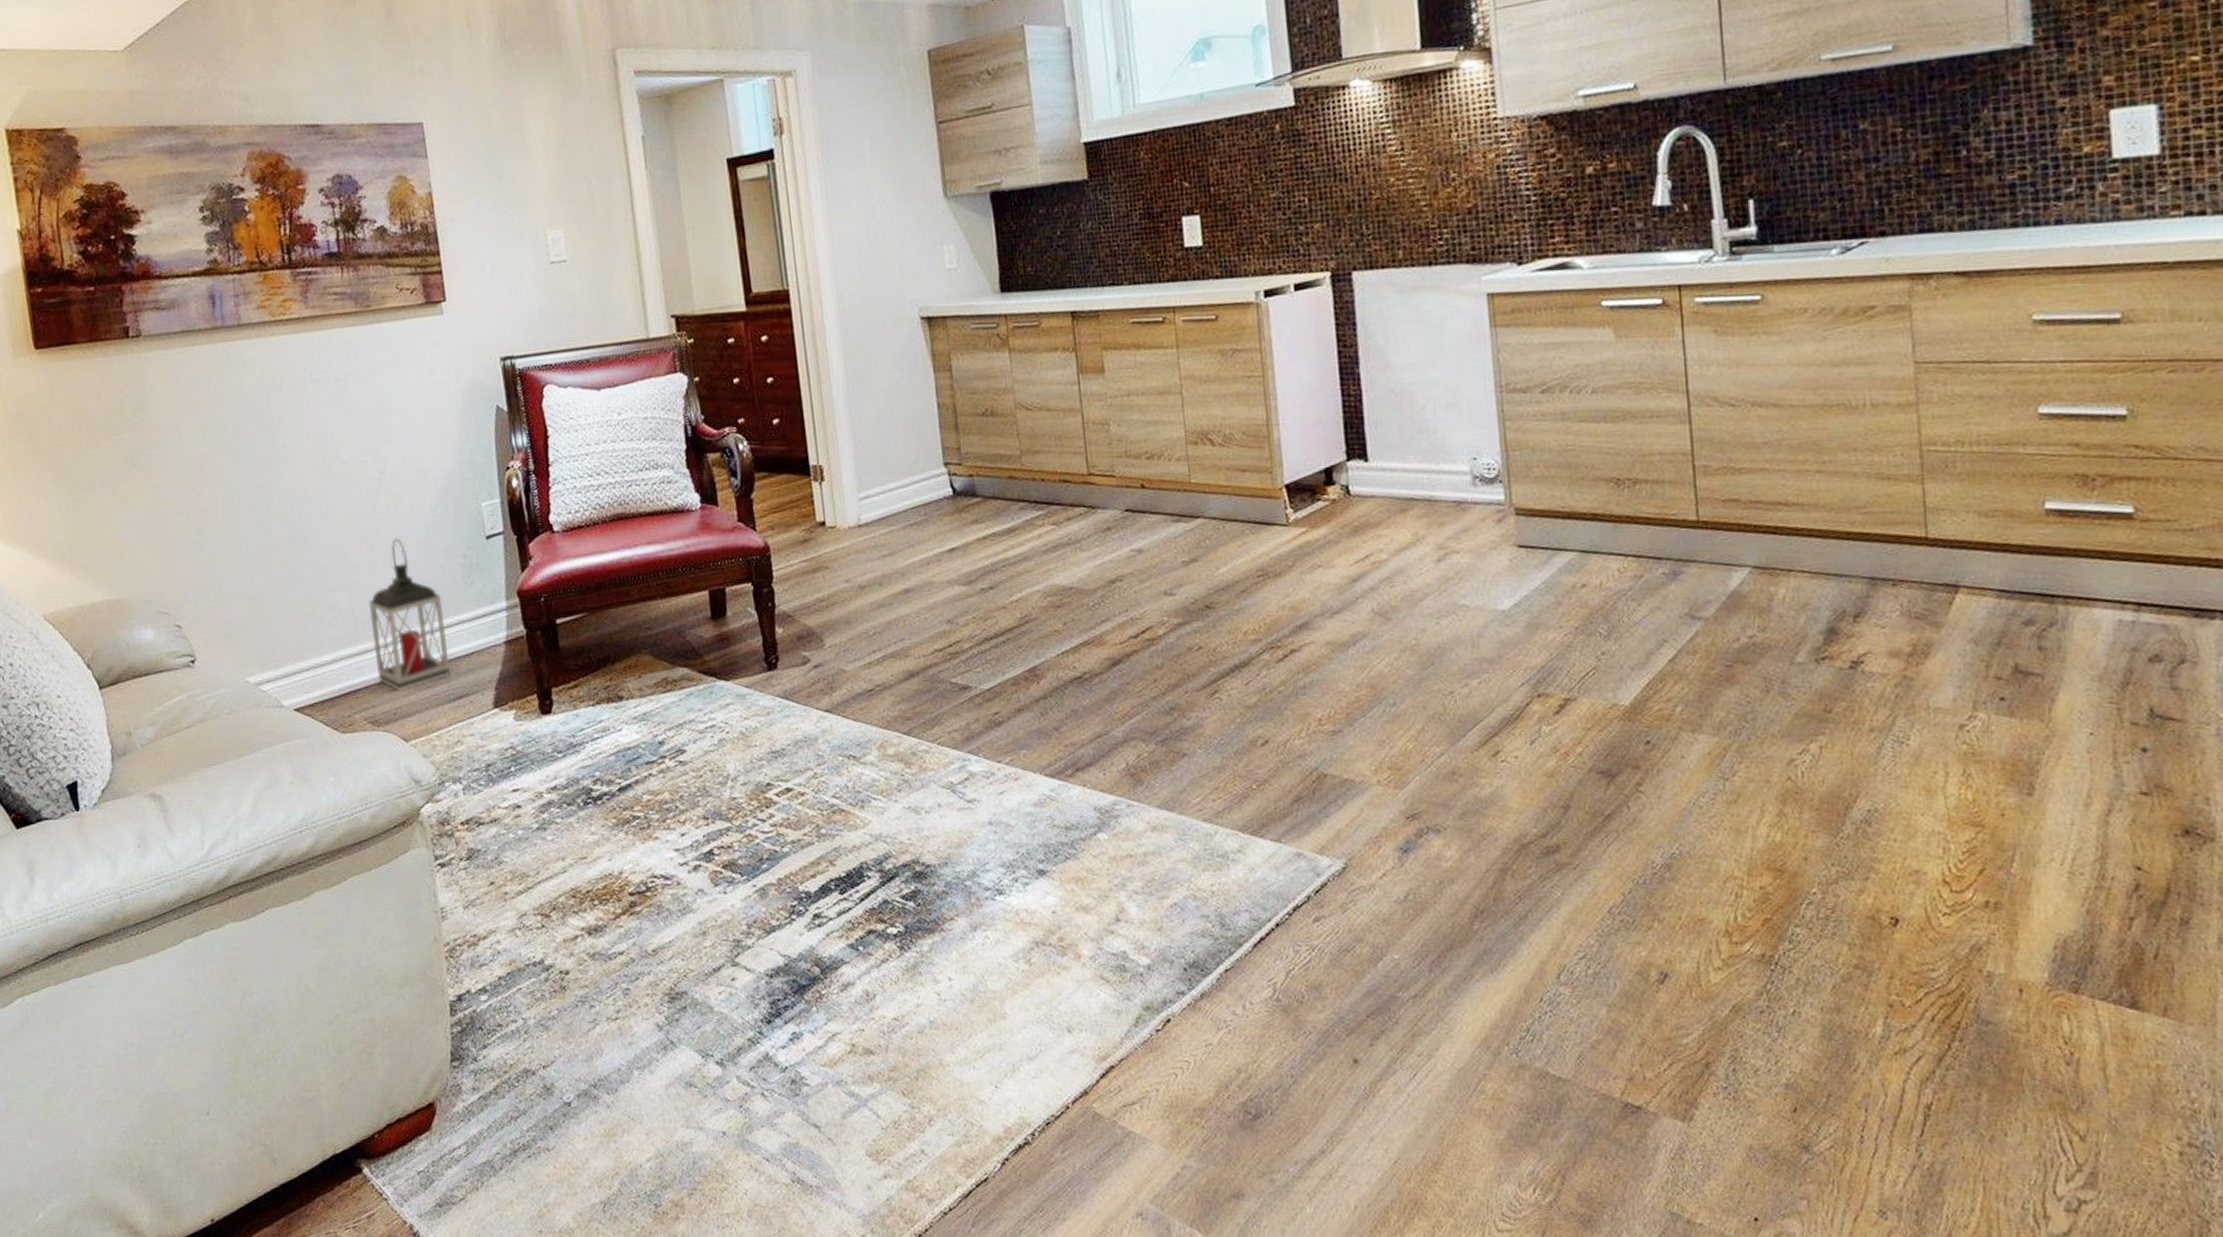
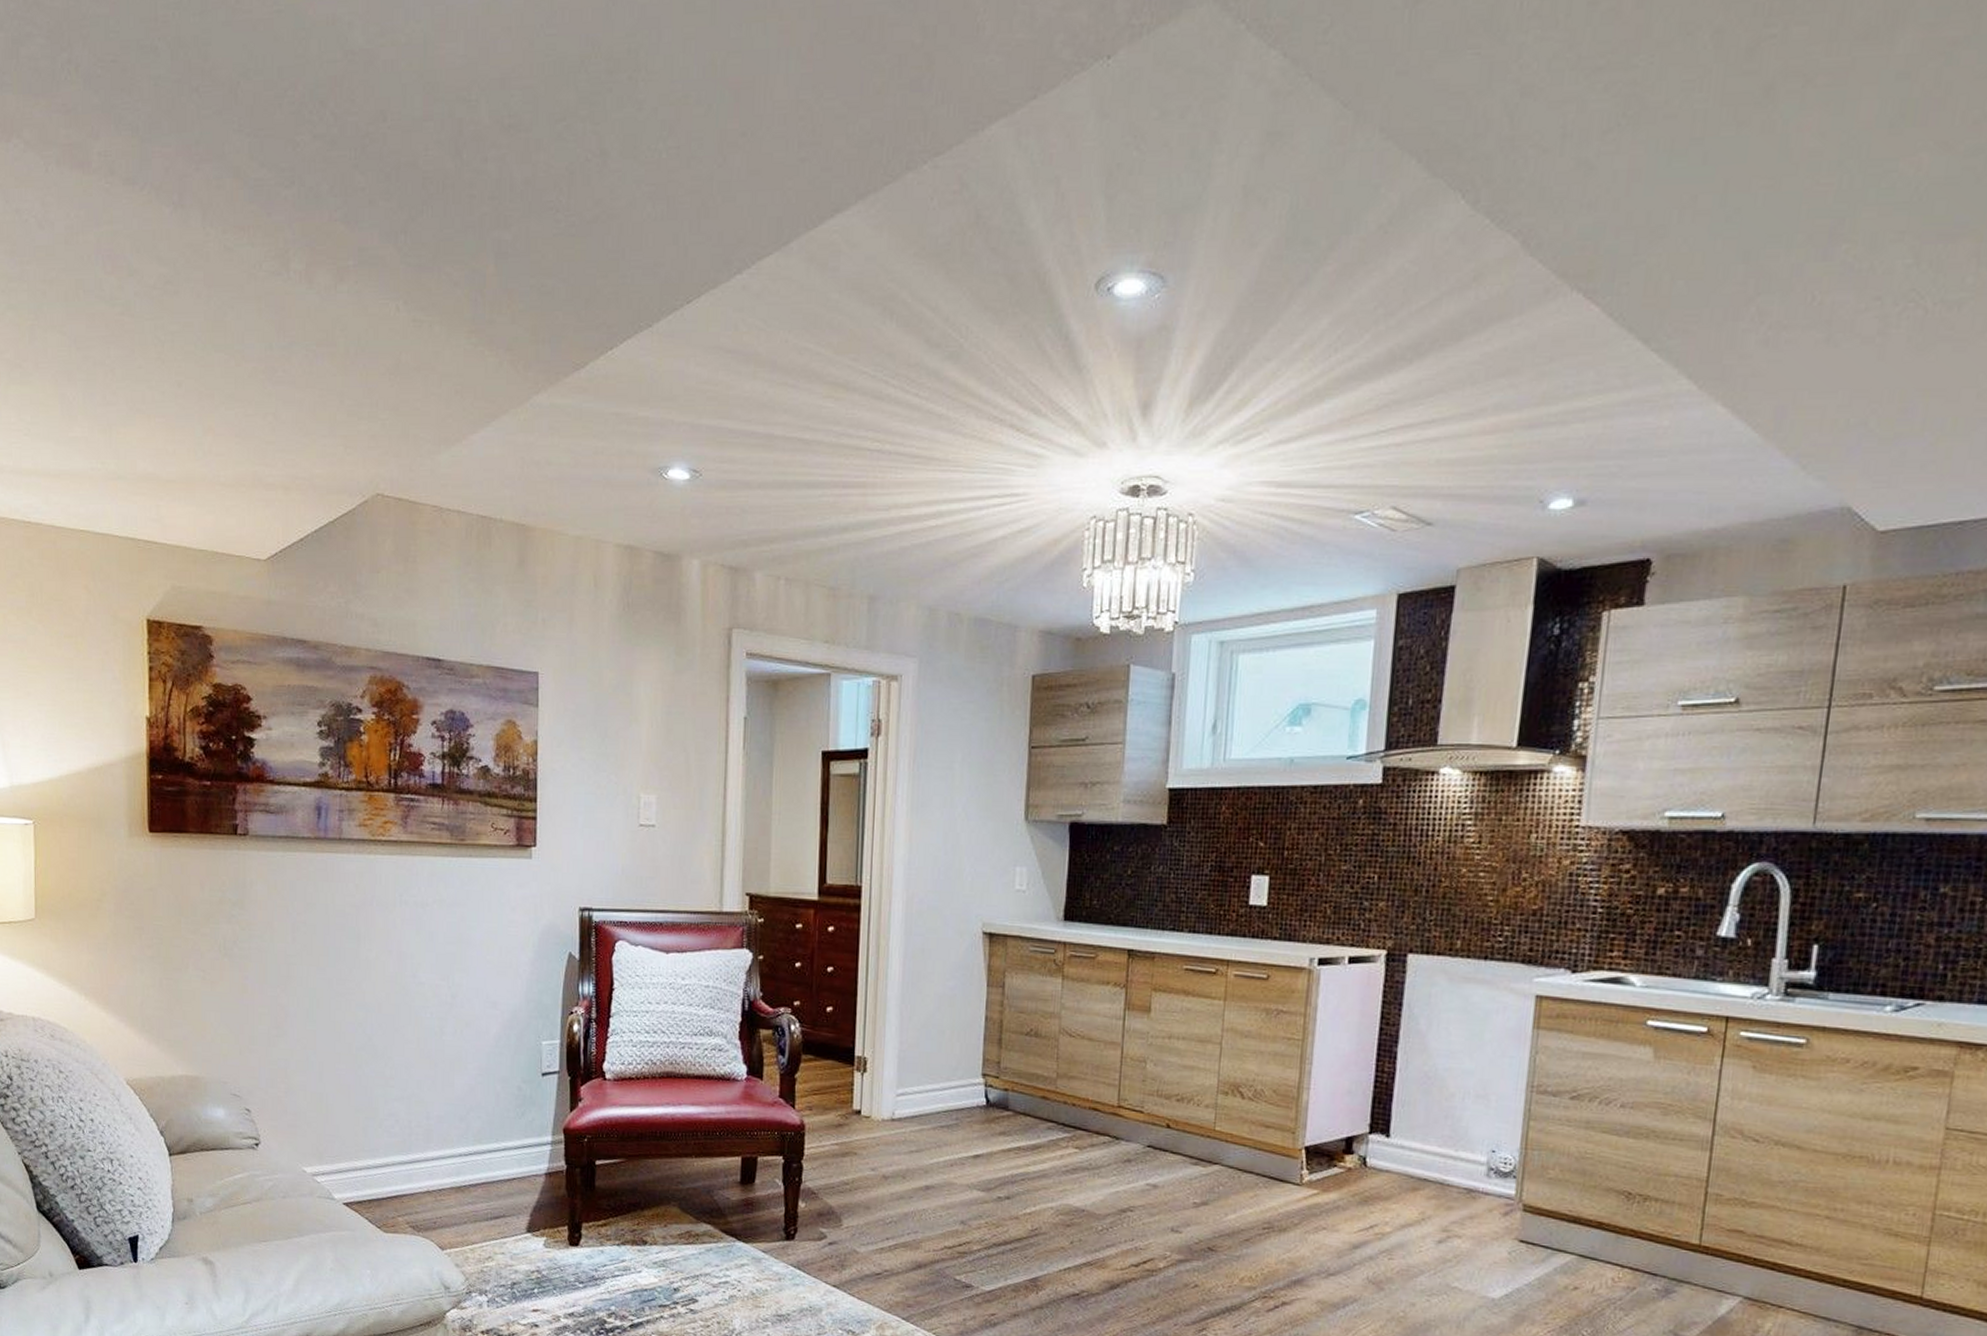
lantern: present [368,538,451,691] -> none [423,1061,492,1203]

